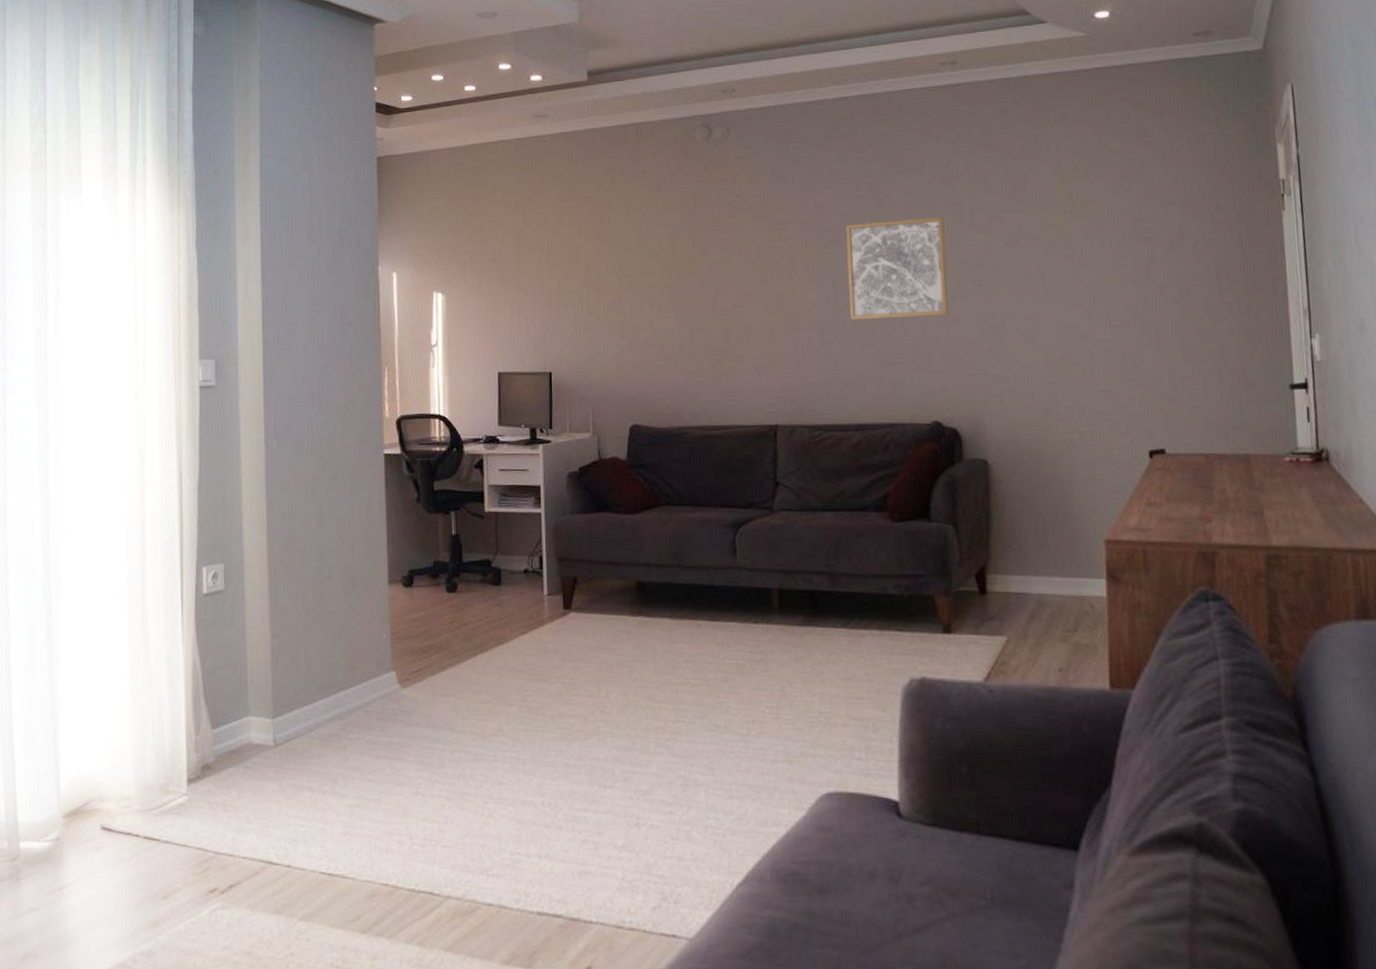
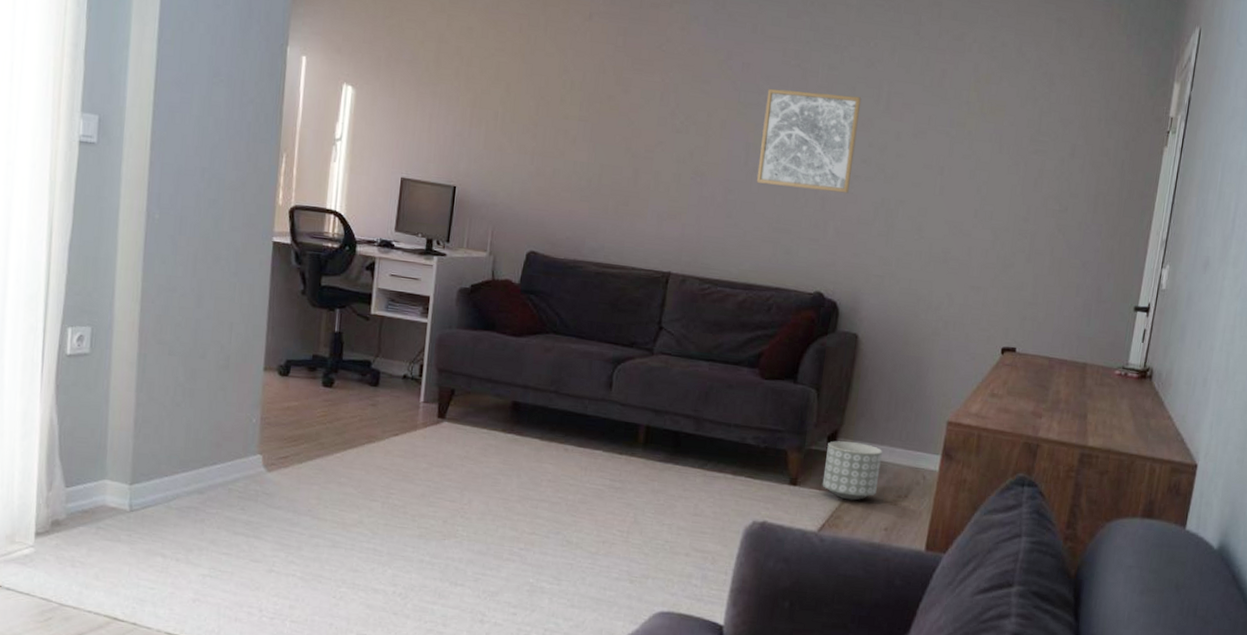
planter: none [977,577,1041,642] -> present [822,441,882,501]

